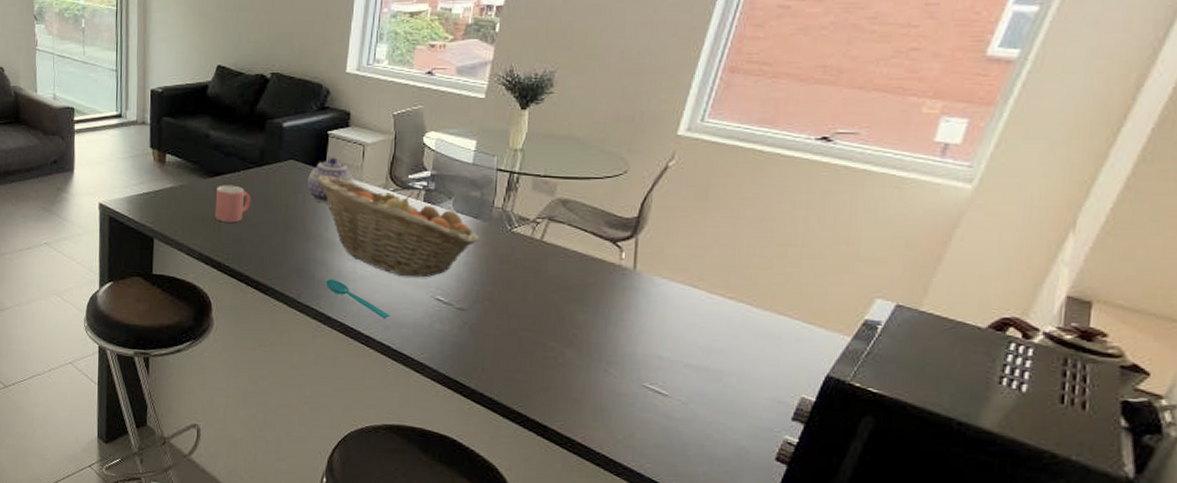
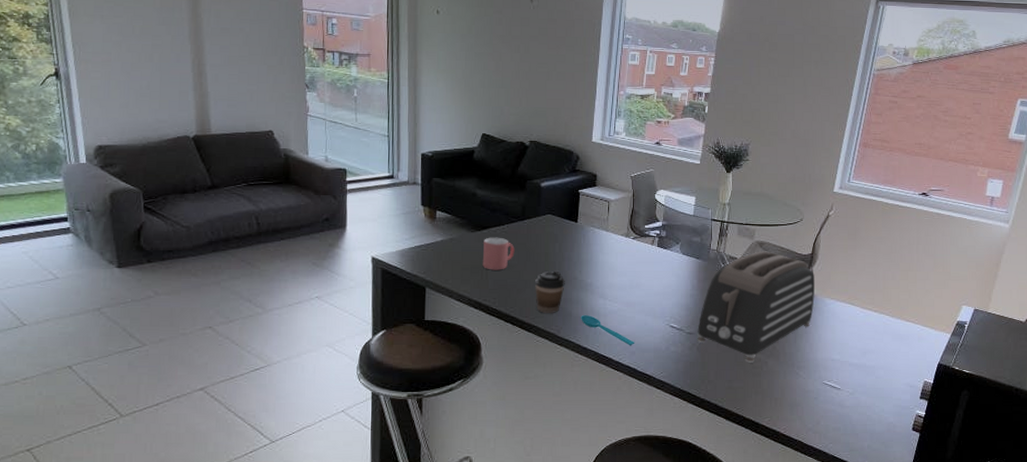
coffee cup: none [273,226,308,276] -> present [535,270,565,314]
teapot: present [308,157,353,203] -> none [563,211,601,250]
fruit basket: present [317,176,479,278] -> none [571,227,701,309]
toaster: none [470,211,640,352] -> present [697,251,815,363]

